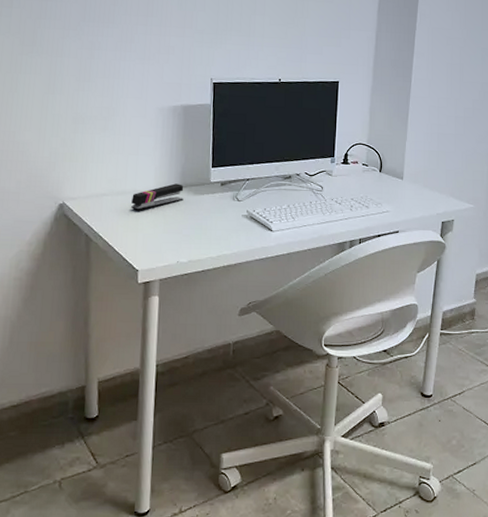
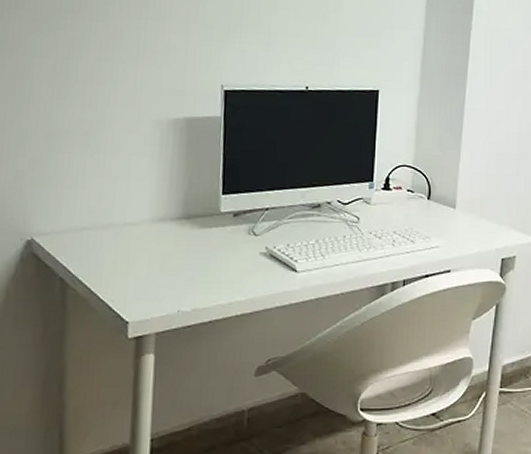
stapler: present [131,183,184,211] -> none [120,214,187,249]

